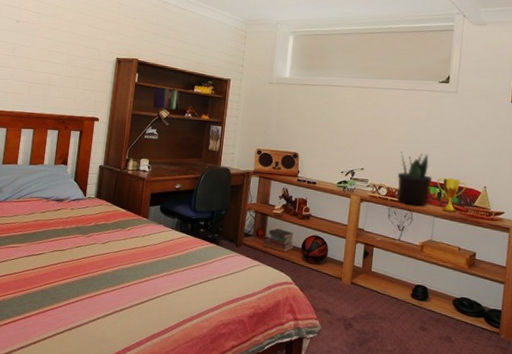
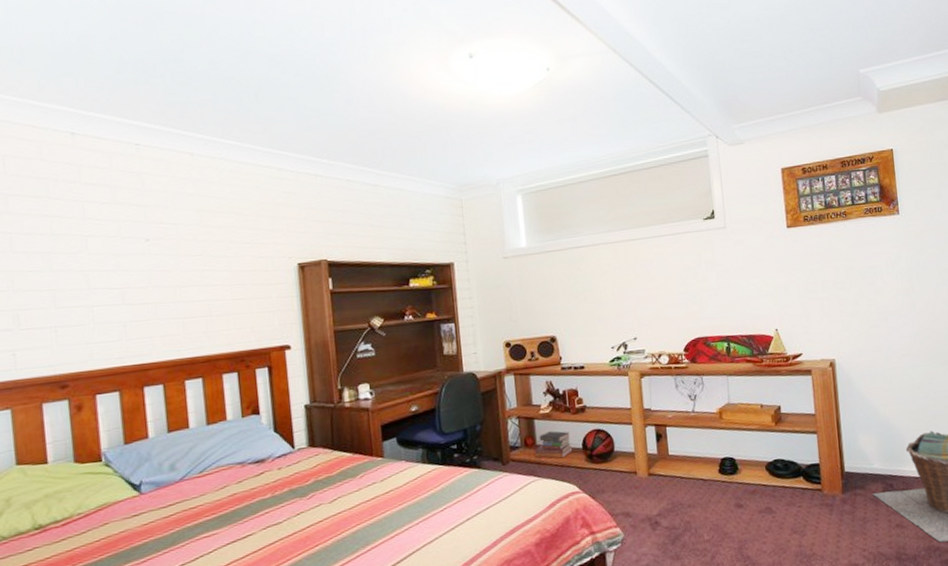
books: present [153,85,180,110] -> none [357,286,396,318]
planter: present [396,151,432,207] -> none [675,305,718,370]
award: present [437,177,467,213] -> none [722,327,756,368]

